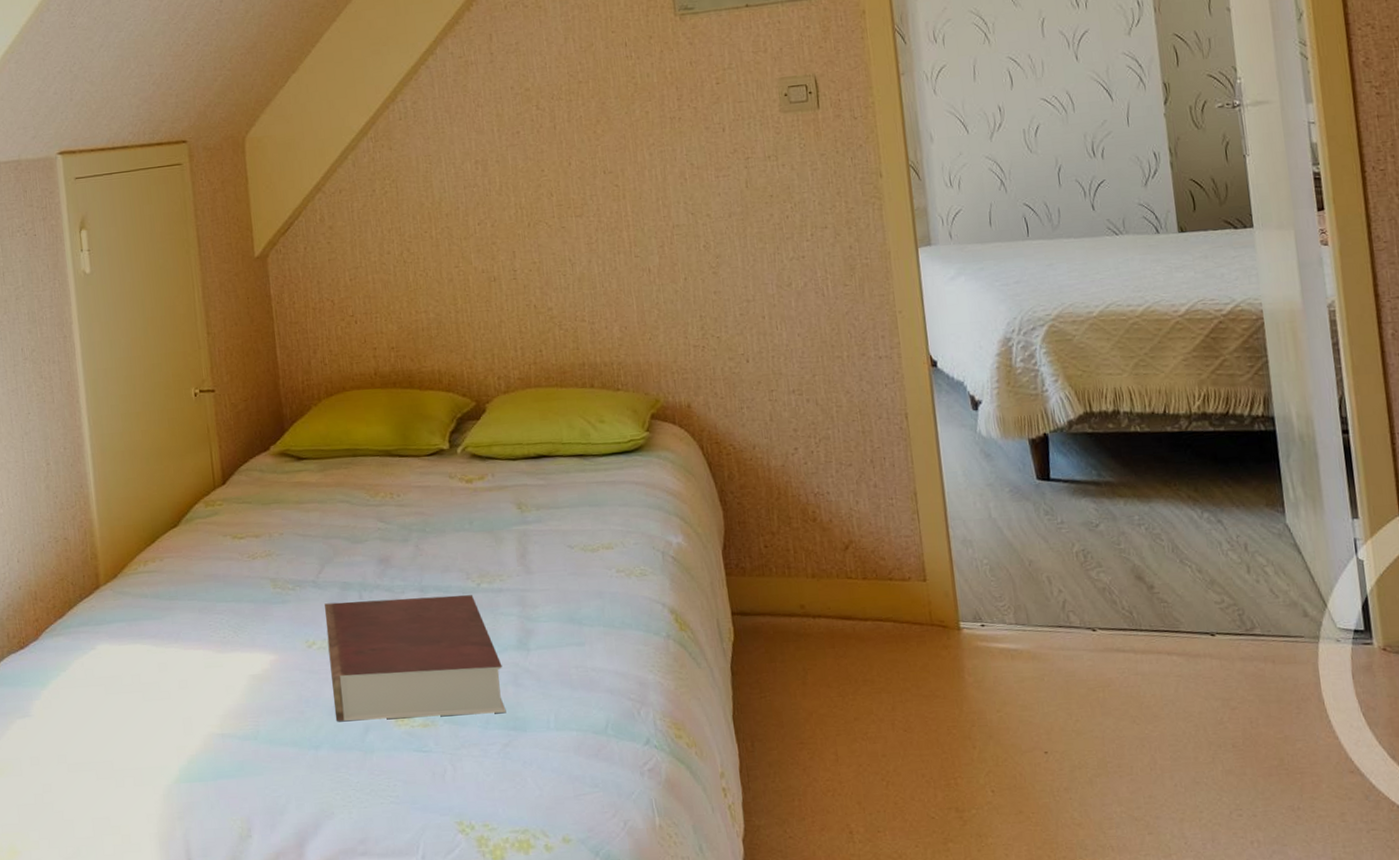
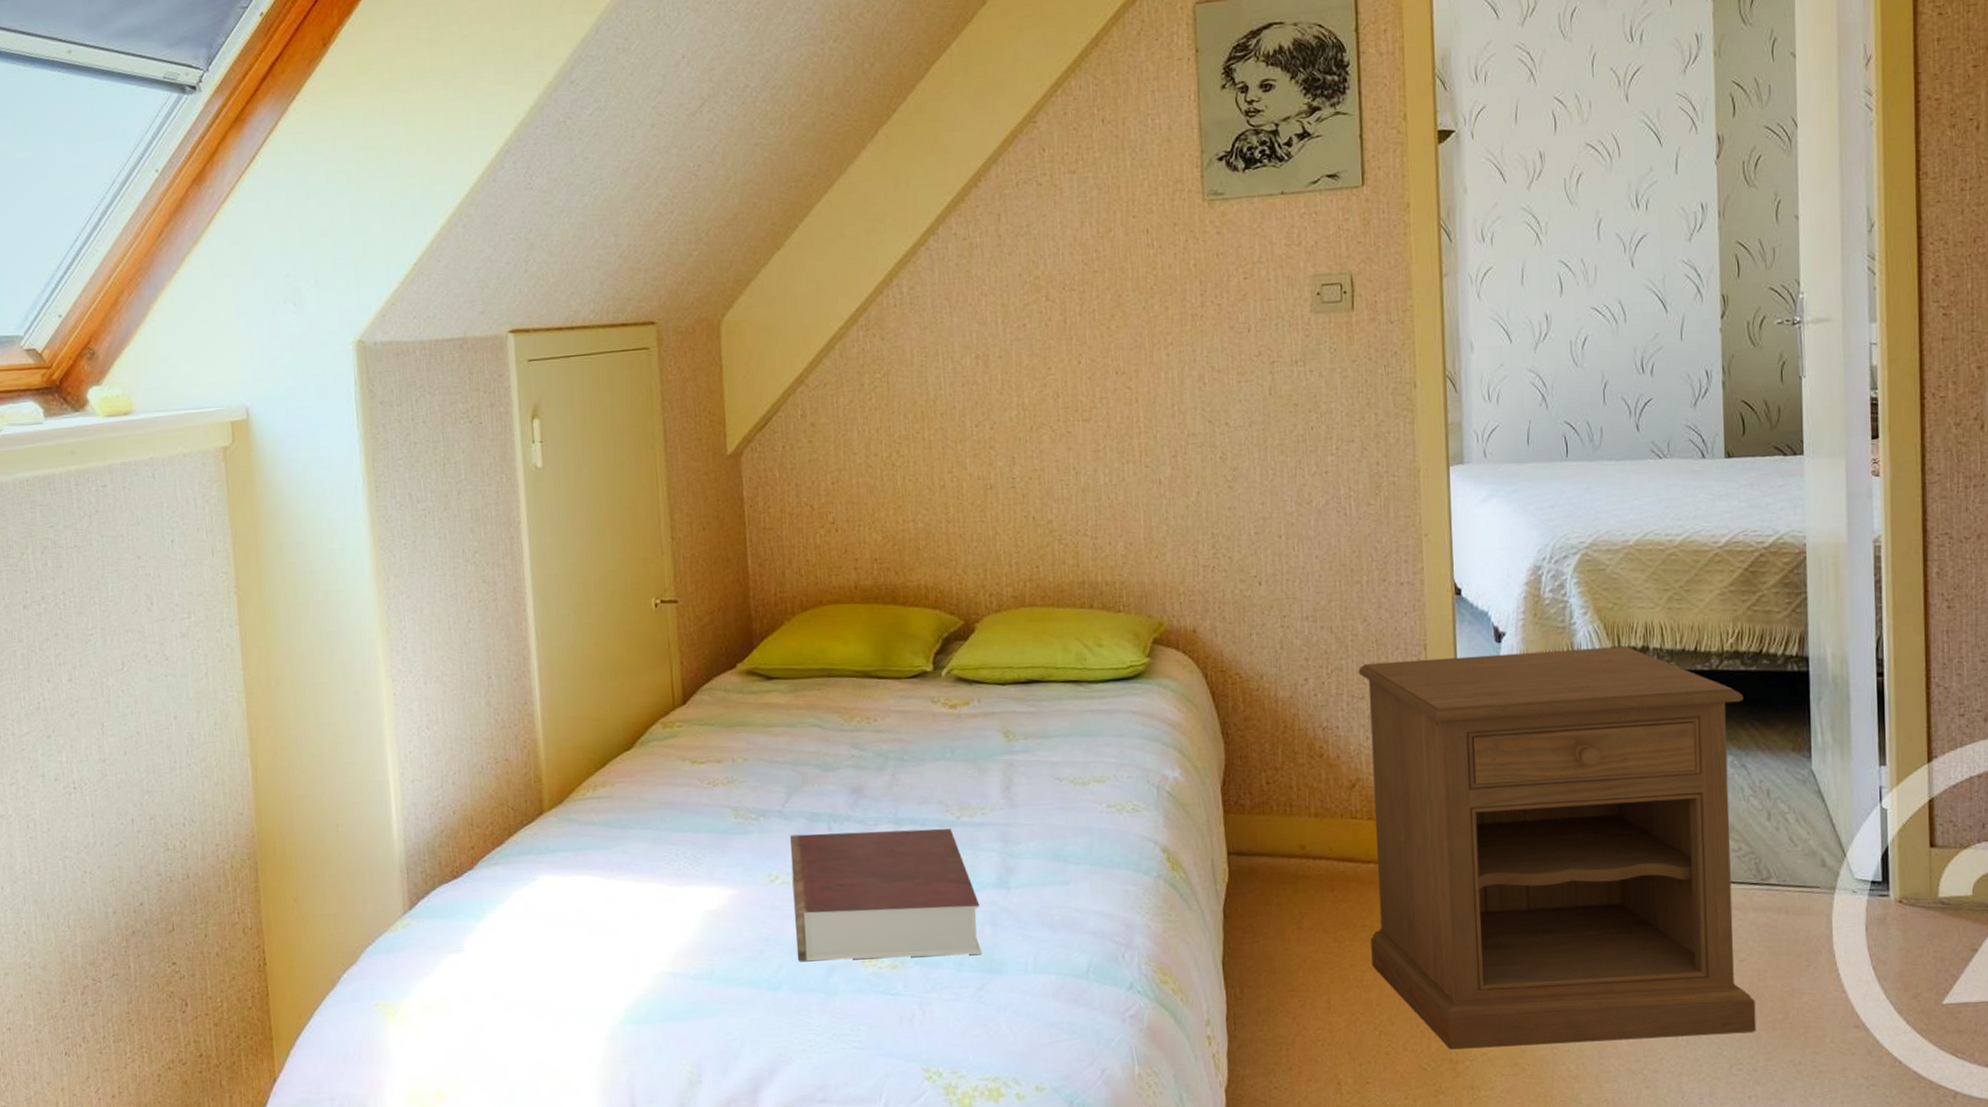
nightstand: none [844,410,1253,799] -> present [1358,646,1757,1050]

